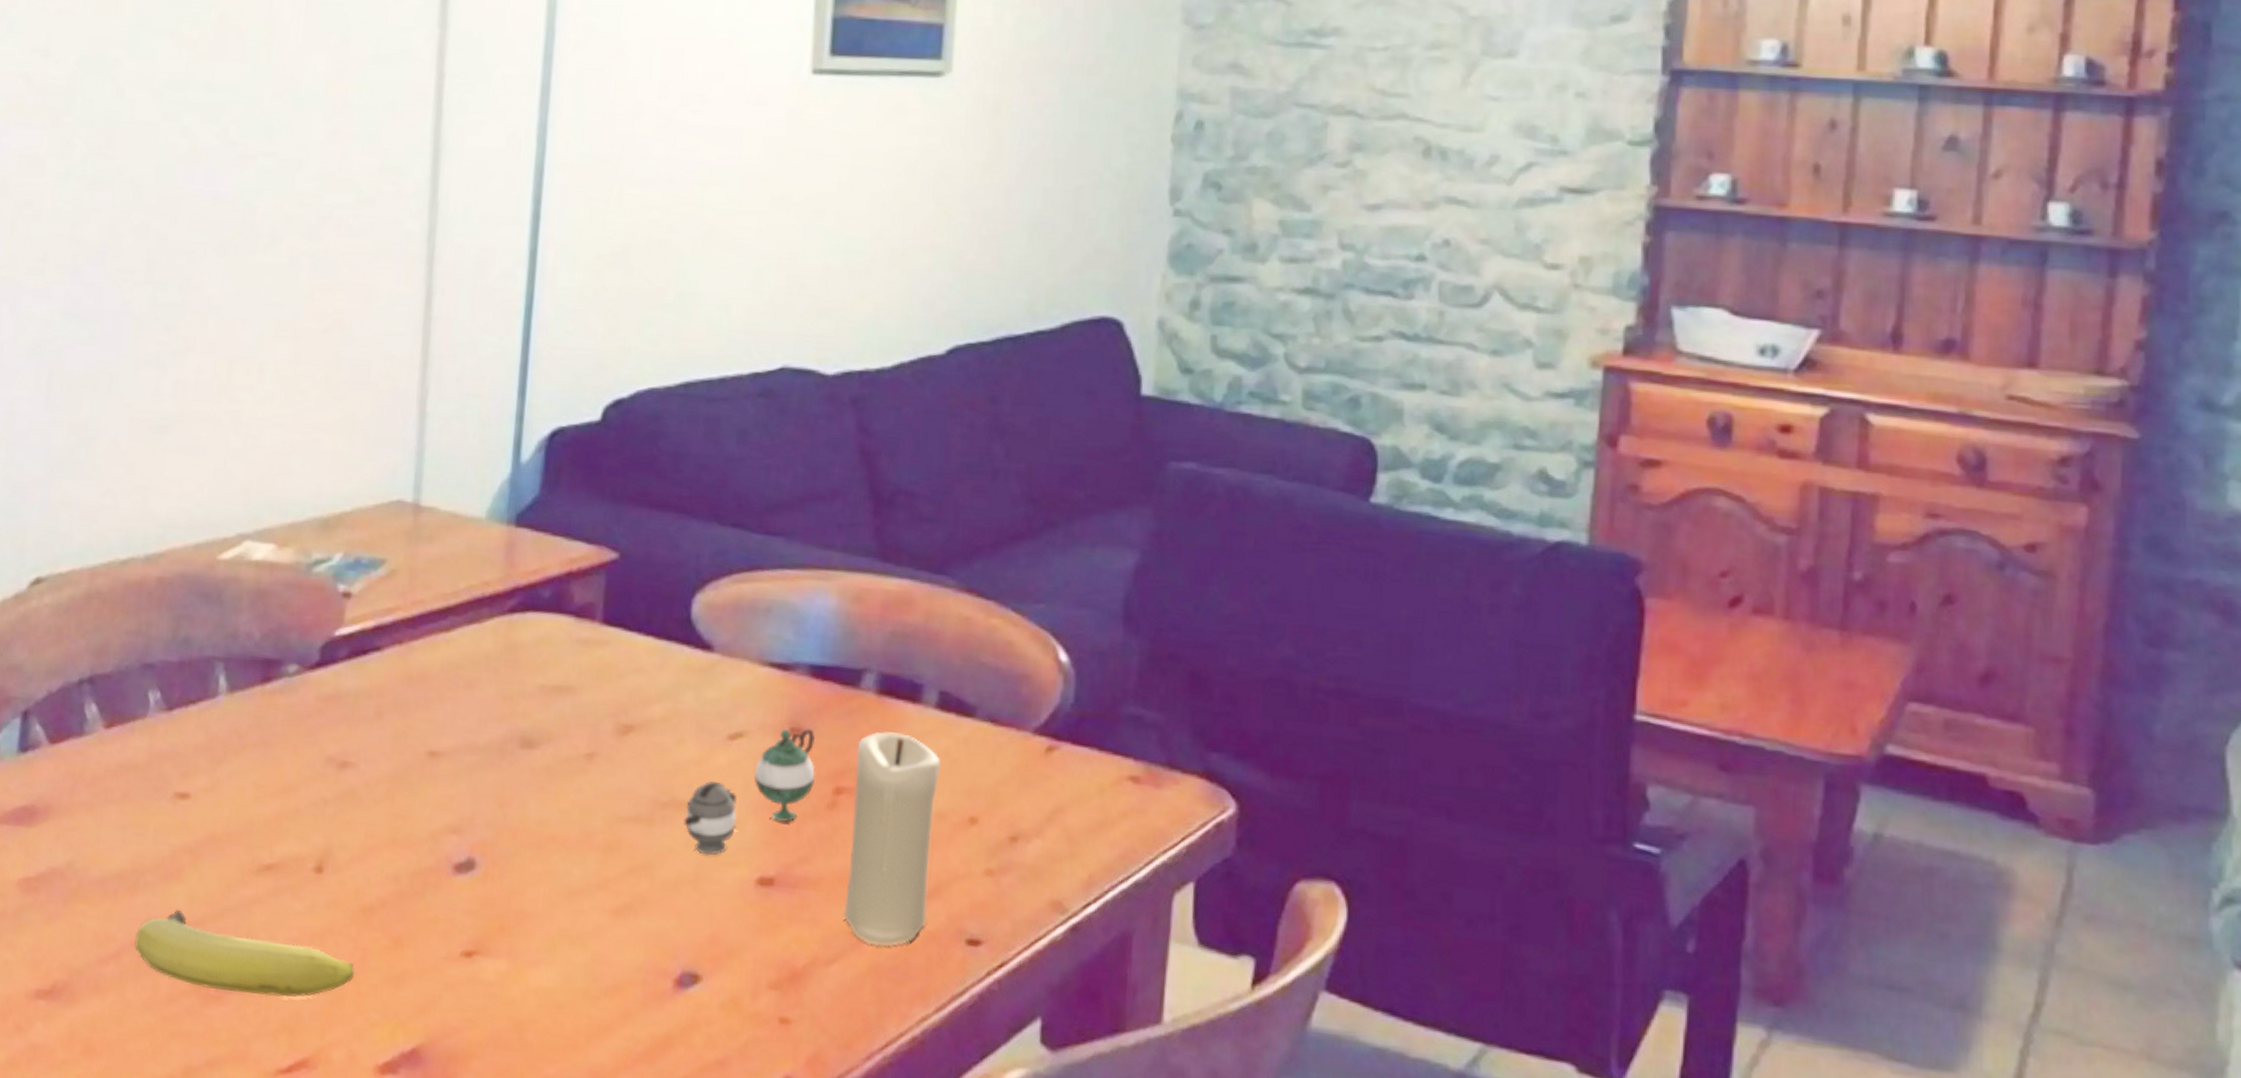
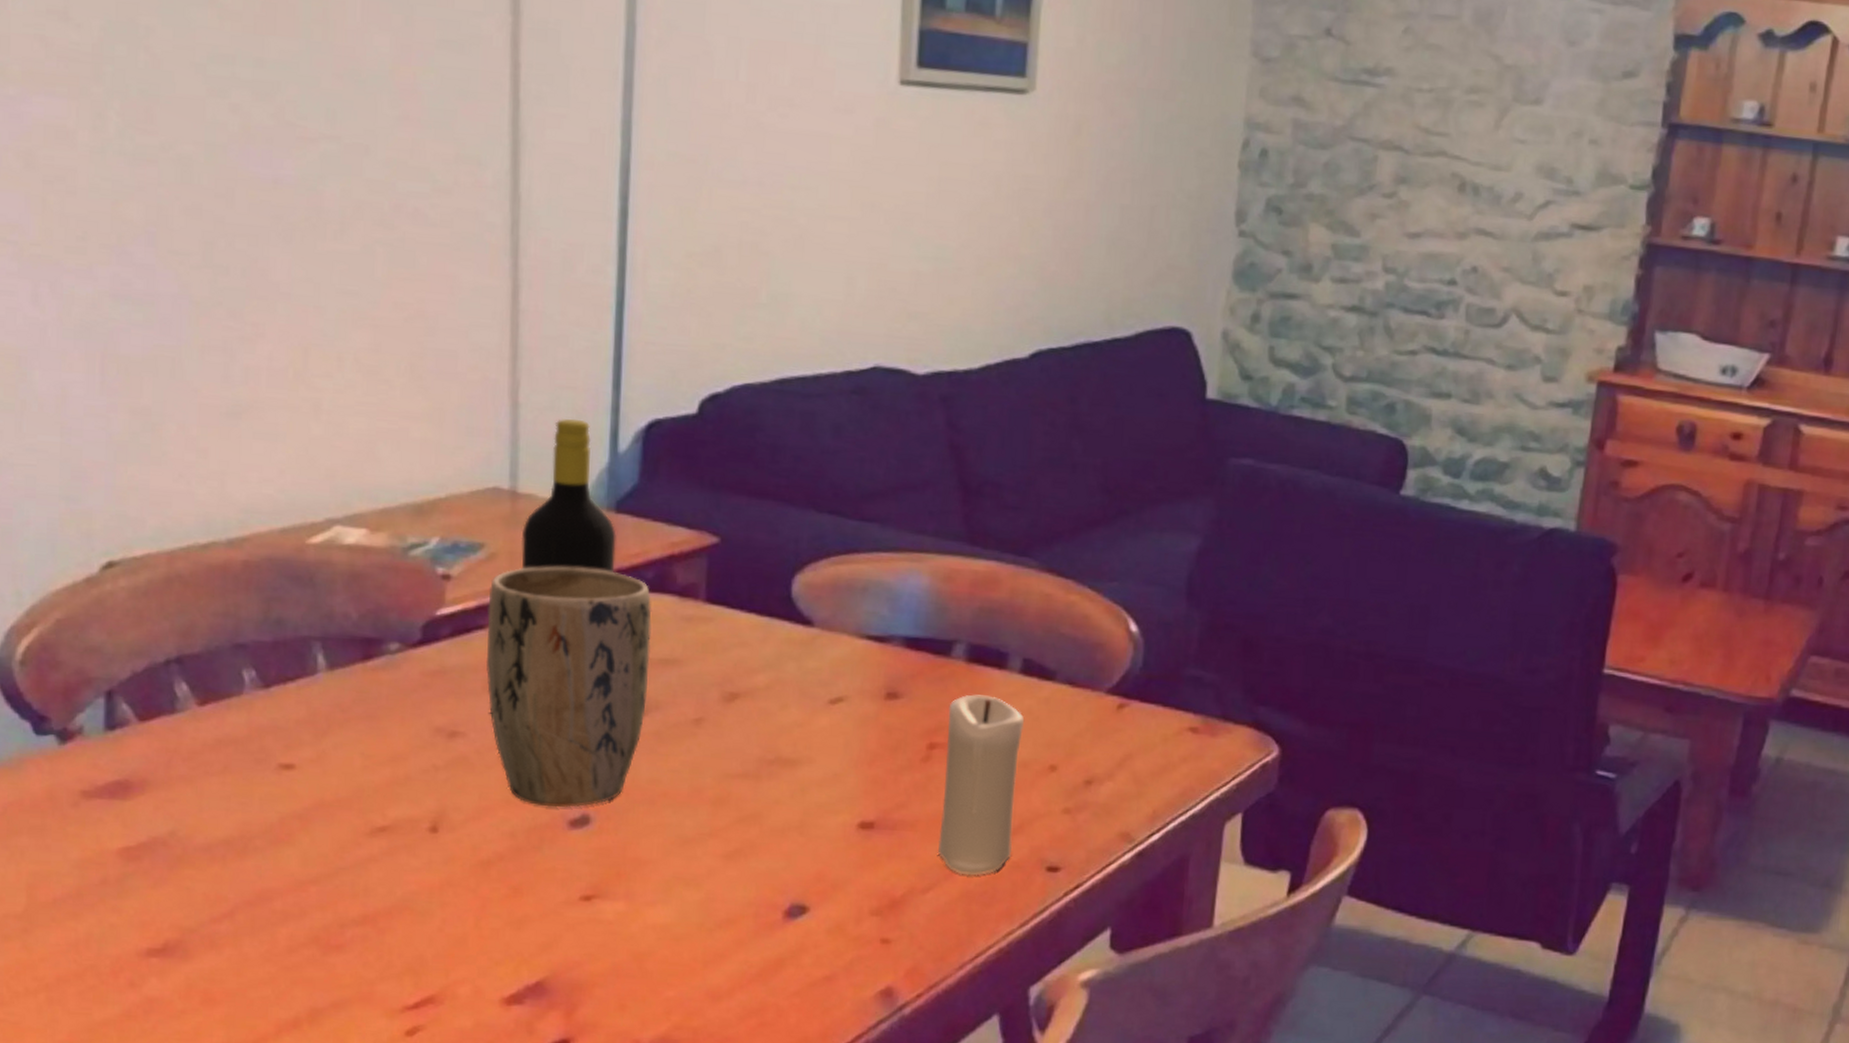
fruit: present [134,910,355,998] -> none [247,871,477,944]
plant pot: none [380,584,548,850] -> present [486,566,652,808]
bottle: none [420,427,515,591] -> present [521,418,616,572]
teapot: present [684,728,815,856] -> none [789,693,911,805]

